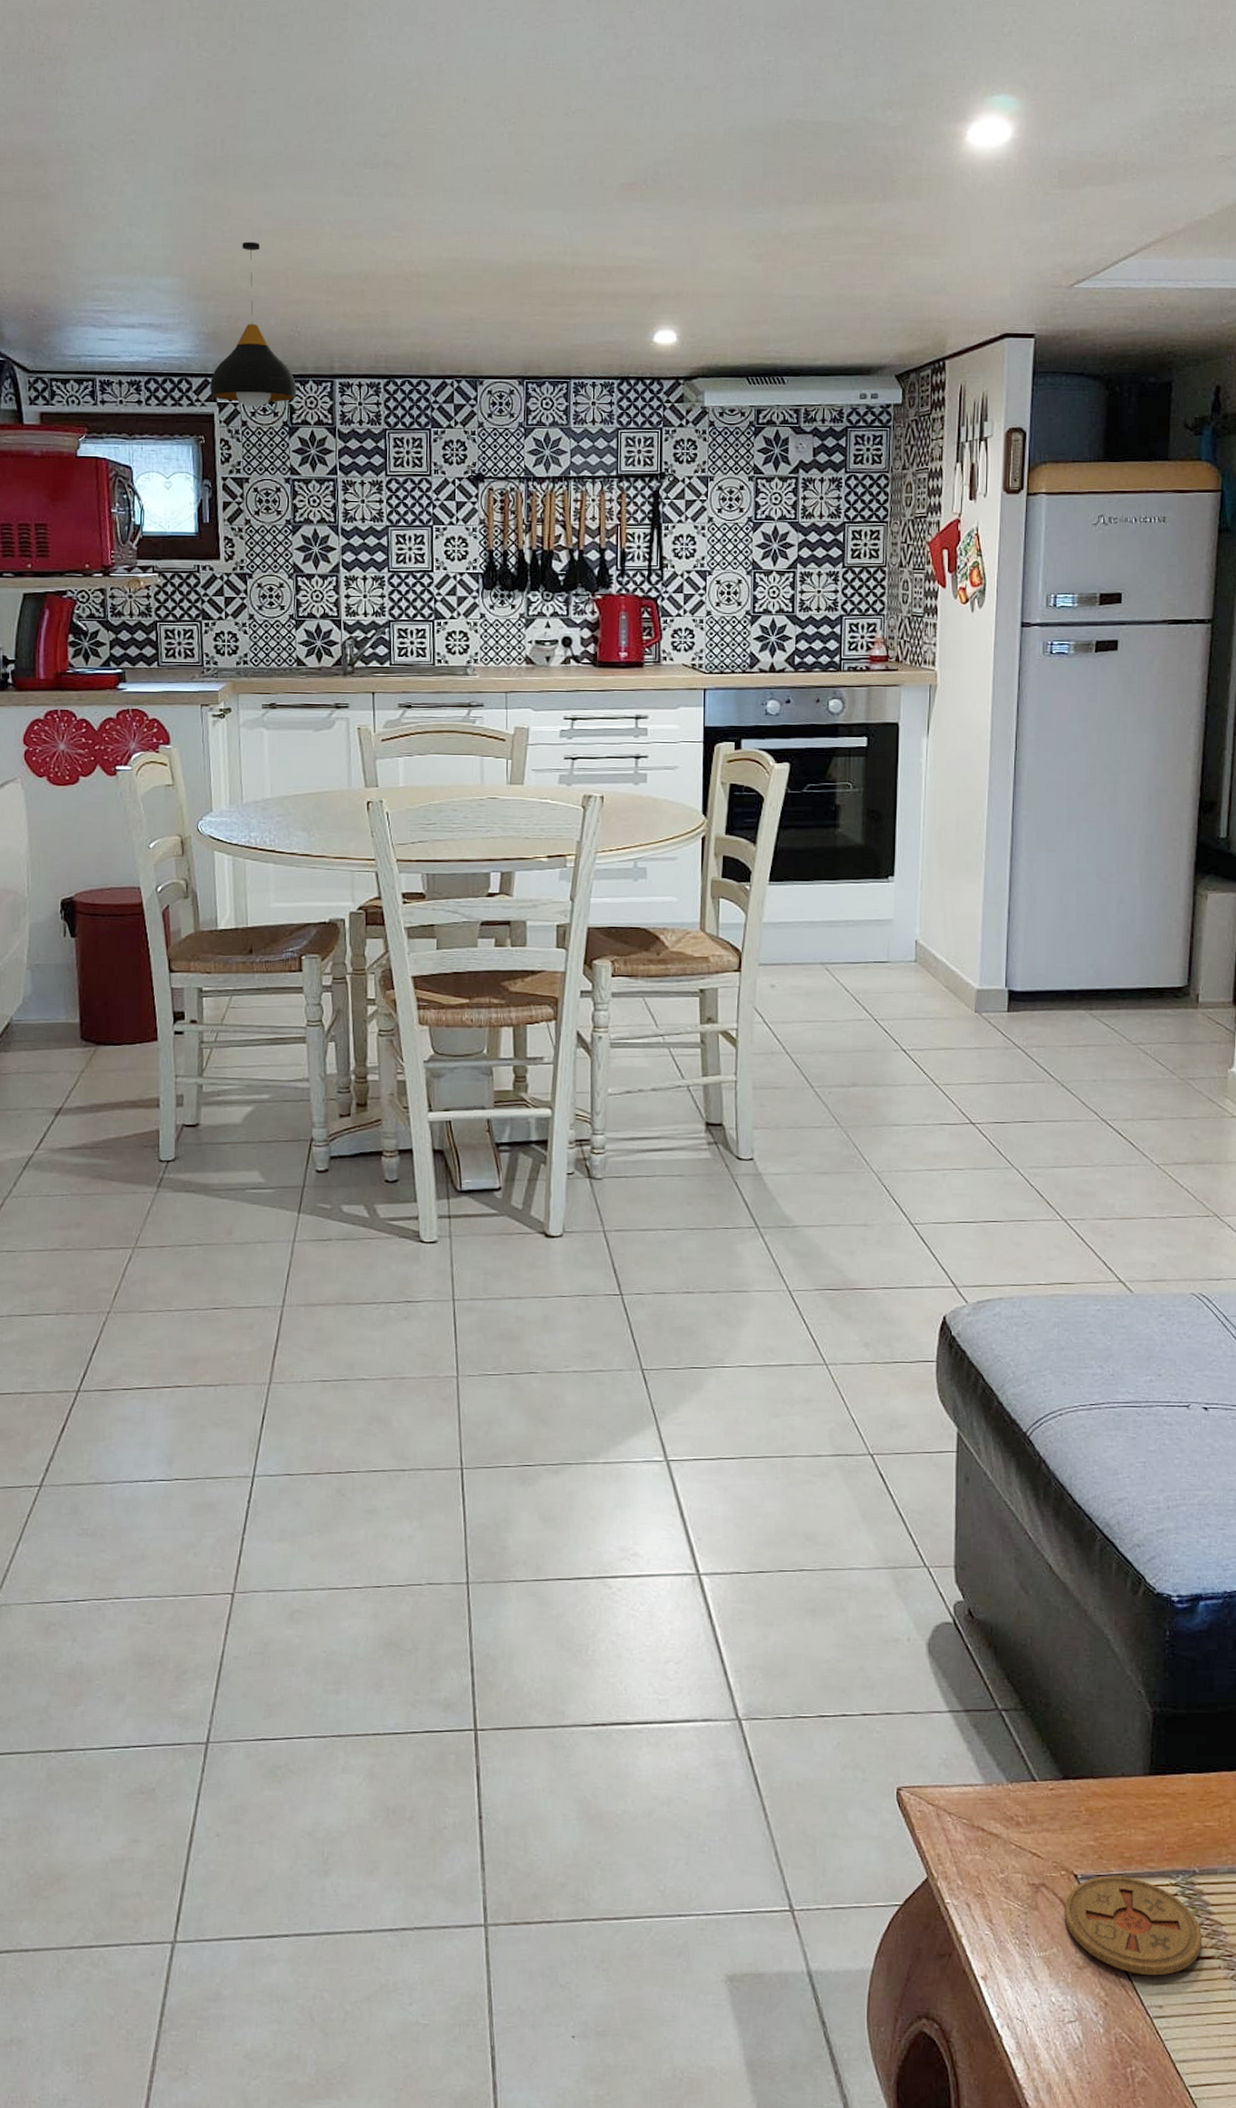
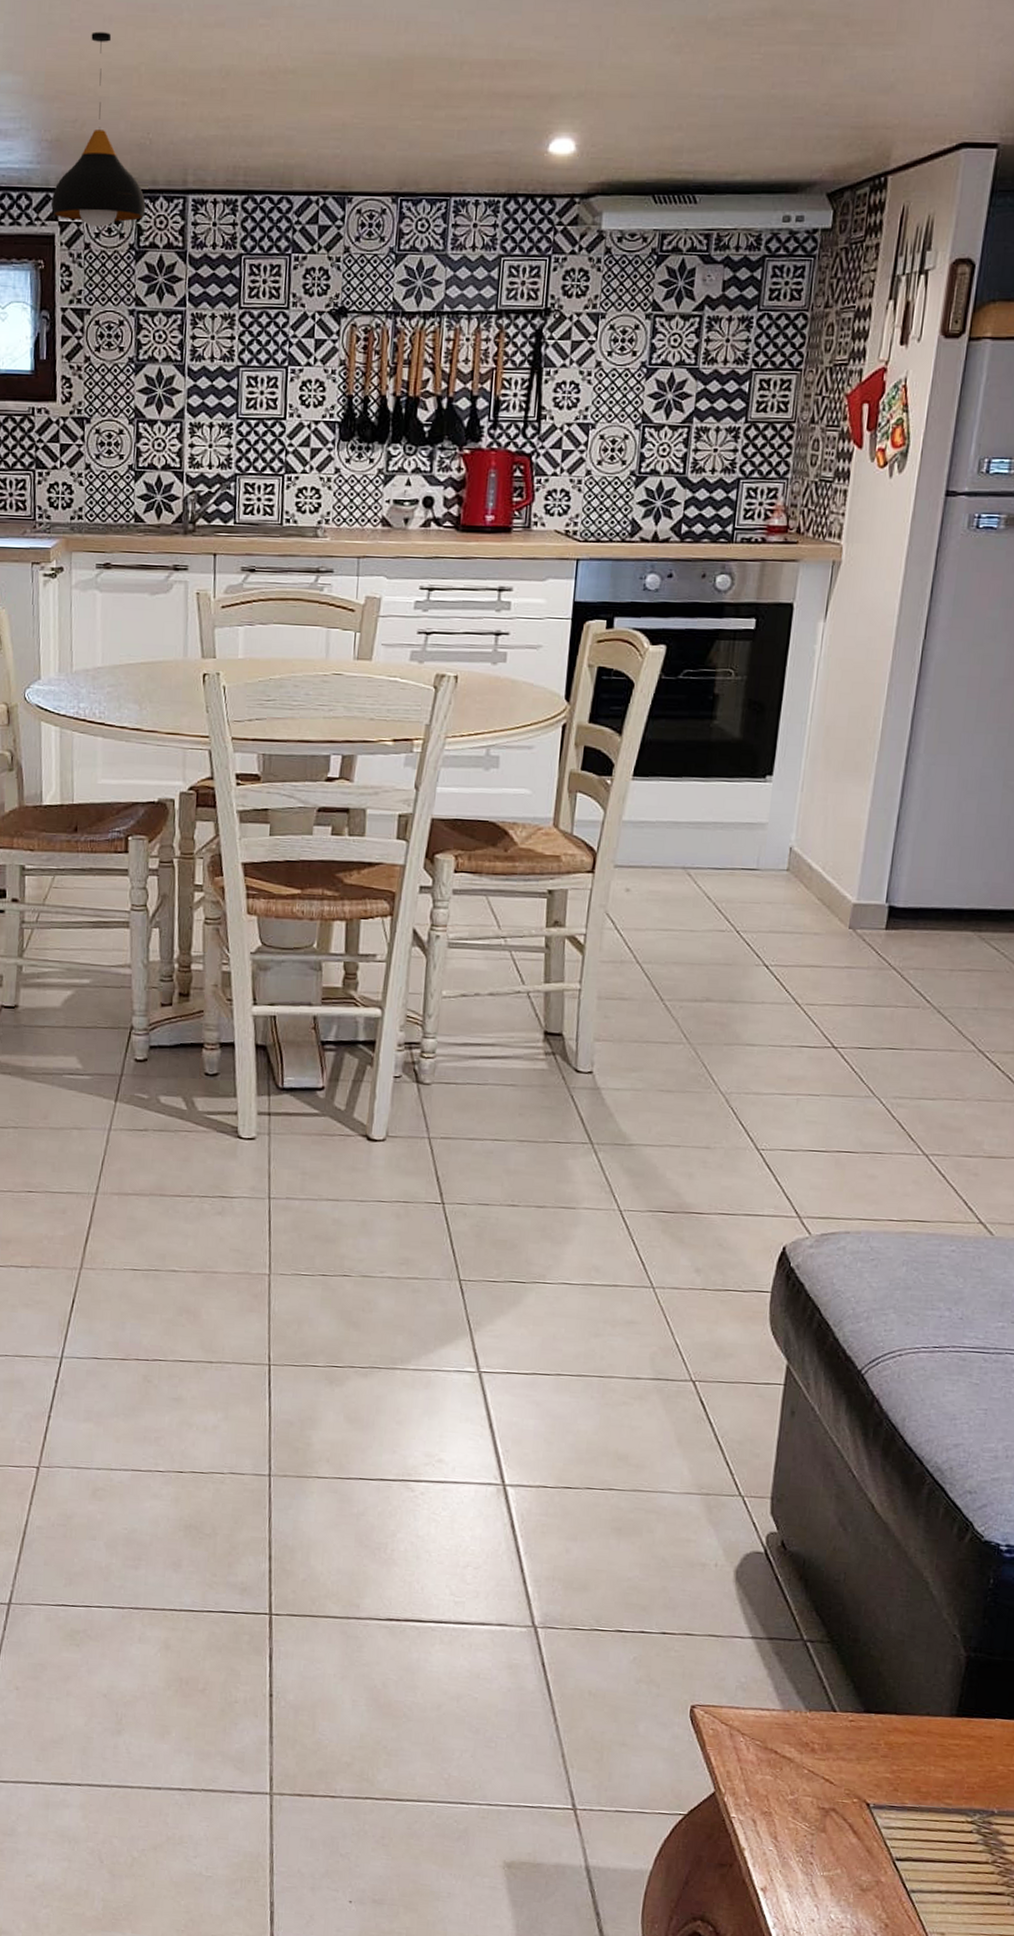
coaster: present [1064,1876,1203,1976] -> none [852,1807,995,1905]

